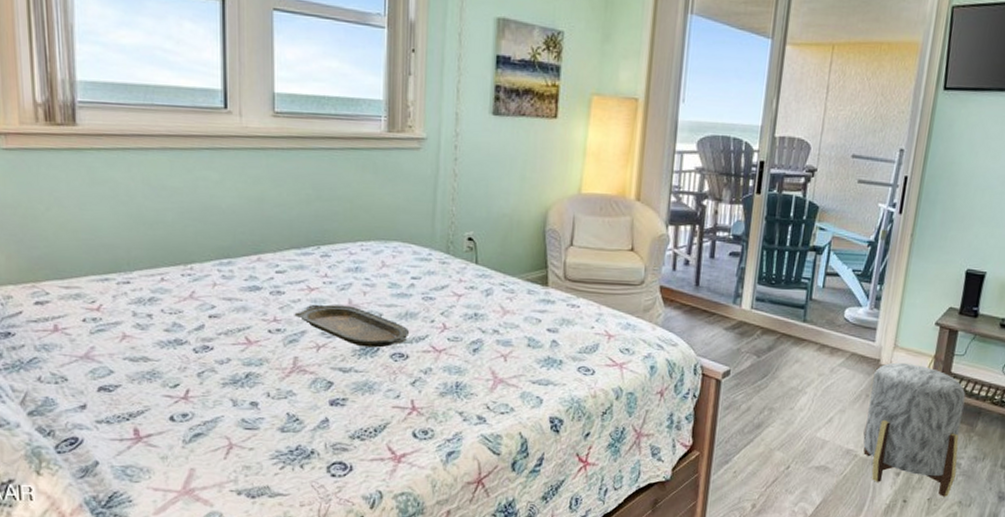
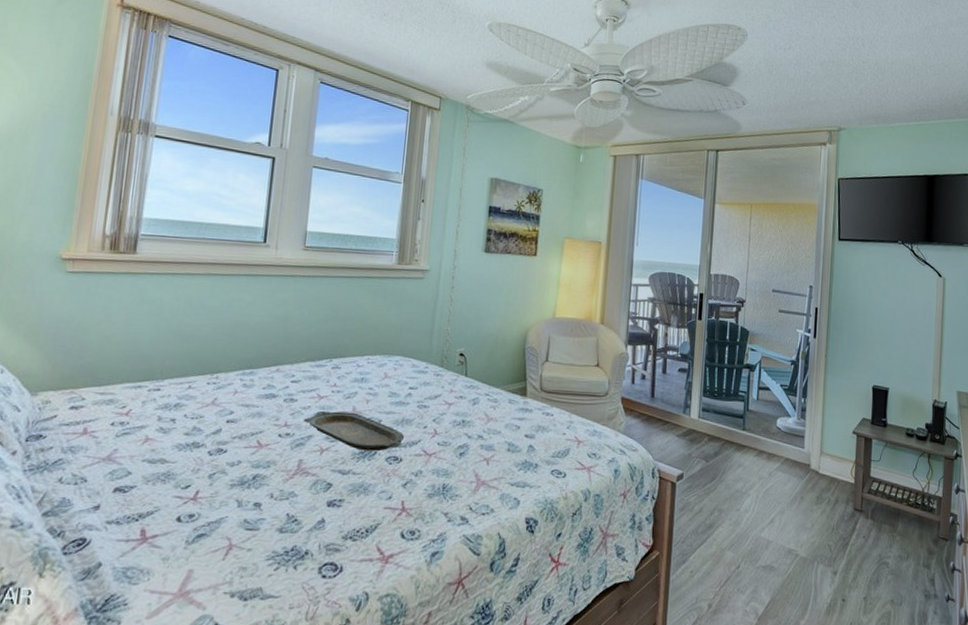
stool: present [863,362,966,497] -> none [802,467,886,595]

